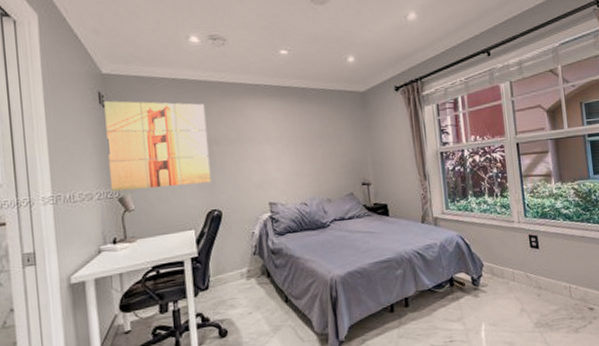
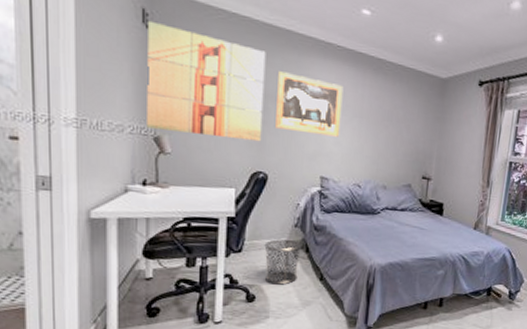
wall art: none [217,117,280,168] -> present [275,71,344,137]
waste bin: none [228,267,264,316] -> present [264,238,303,285]

